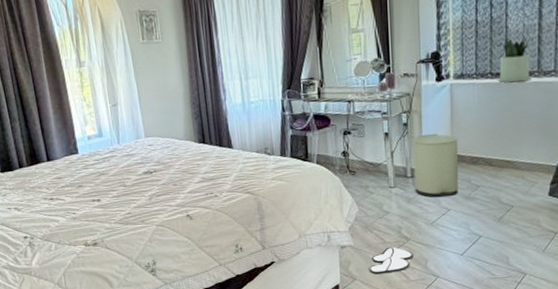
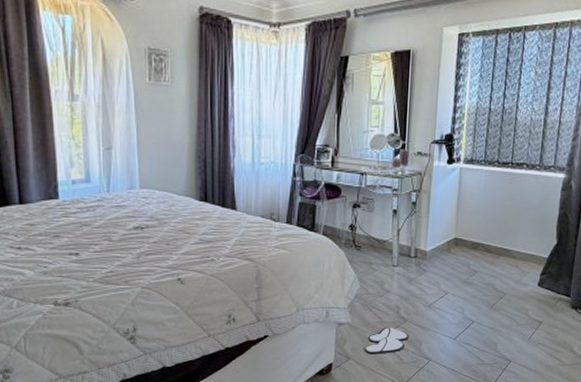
pedal bin: present [413,133,459,198] -> none [417,215,462,280]
planter: present [497,36,533,83] -> none [503,130,536,173]

